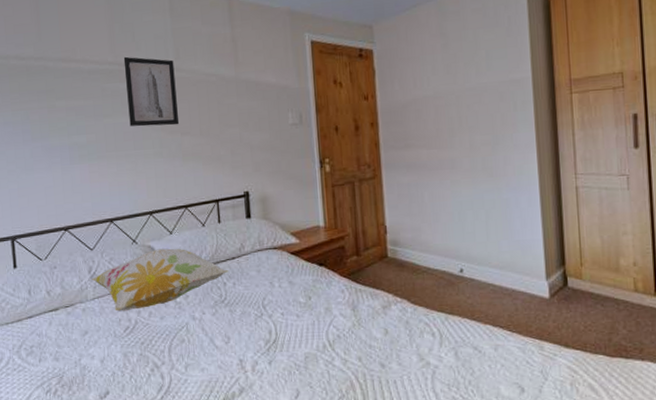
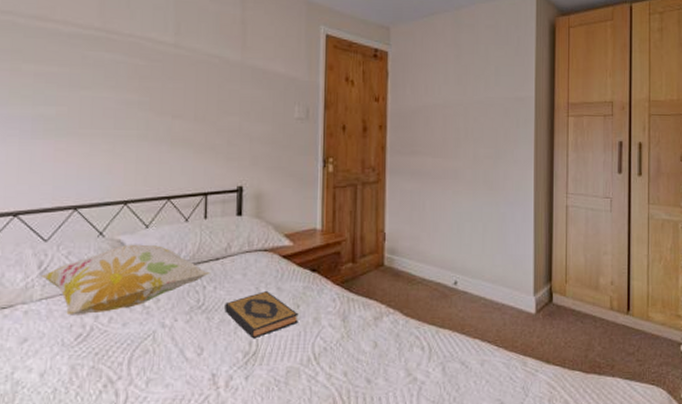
wall art: present [123,56,180,127] -> none [112,24,173,107]
hardback book: none [244,285,311,328] -> present [225,291,299,339]

